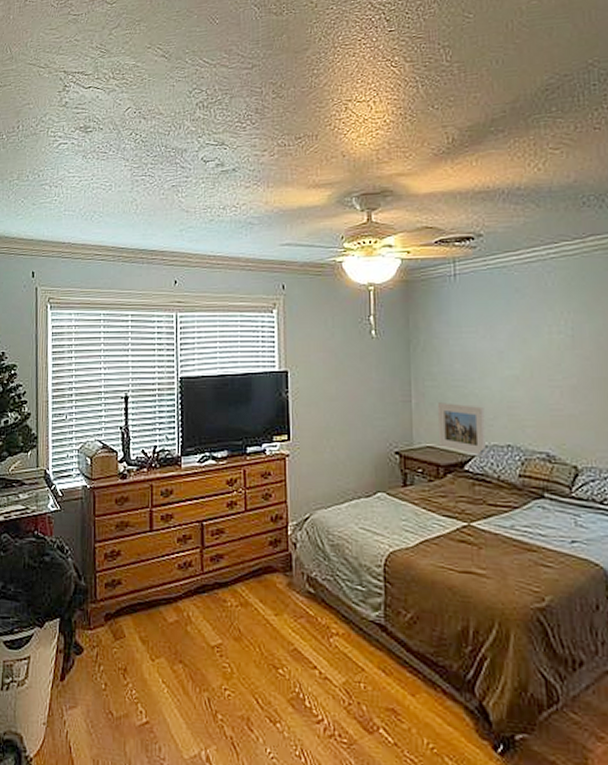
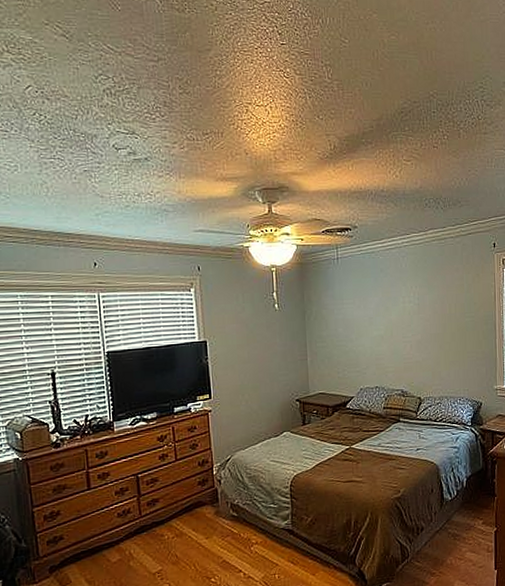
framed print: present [437,403,486,455] -> none [326,358,361,396]

